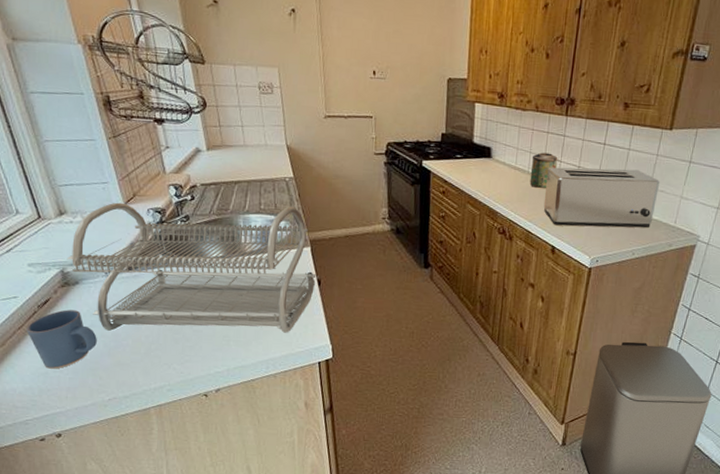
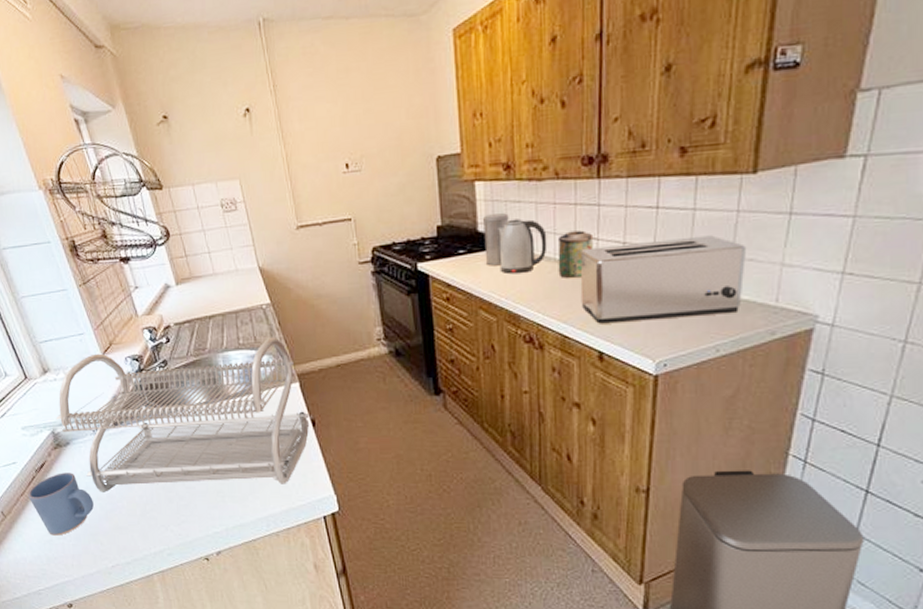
canister: none [476,130,498,171] -> present [483,213,509,266]
kettle: none [486,136,525,180] -> present [498,218,548,274]

